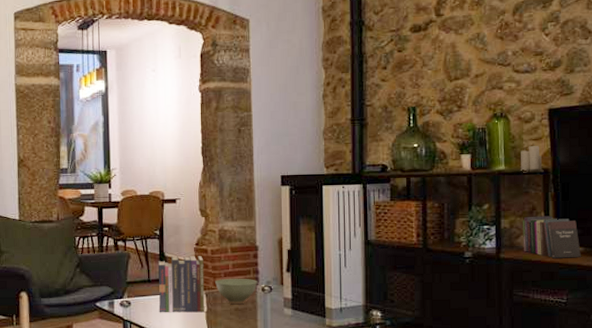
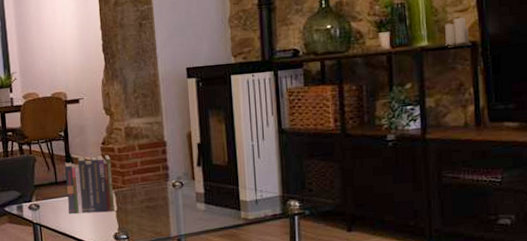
bowl: present [215,278,258,304] -> none [124,175,168,202]
books: present [523,216,581,259] -> none [450,91,516,136]

